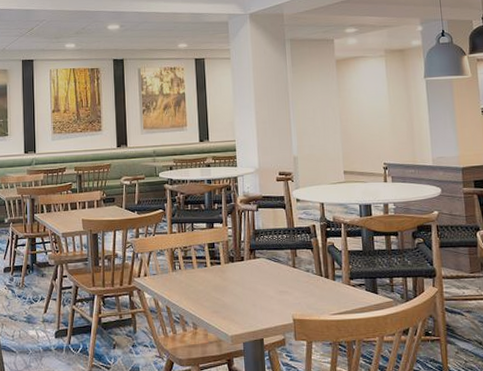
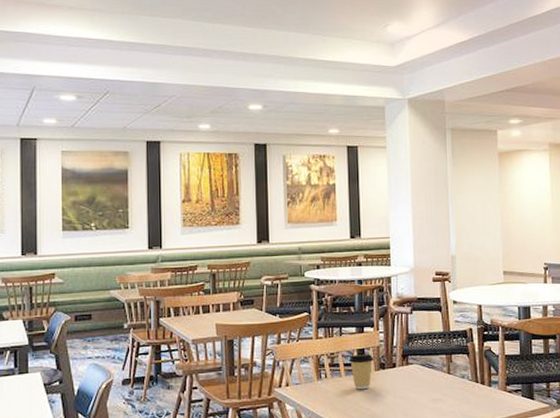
coffee cup: none [200,248,224,281] -> present [348,354,375,390]

